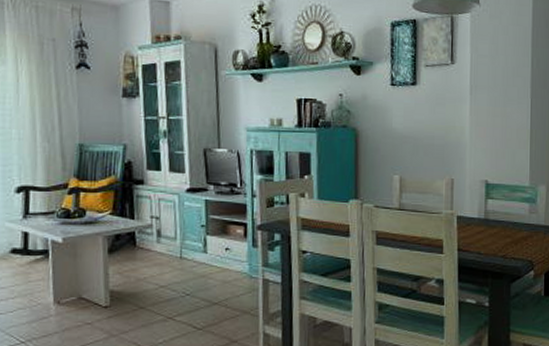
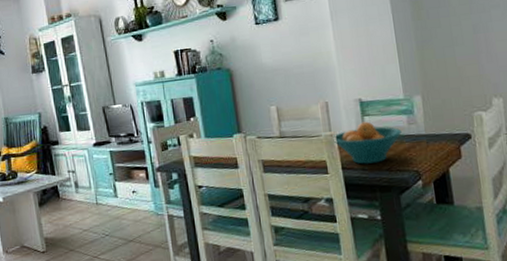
fruit bowl: none [454,204,522,248] -> present [334,121,402,164]

